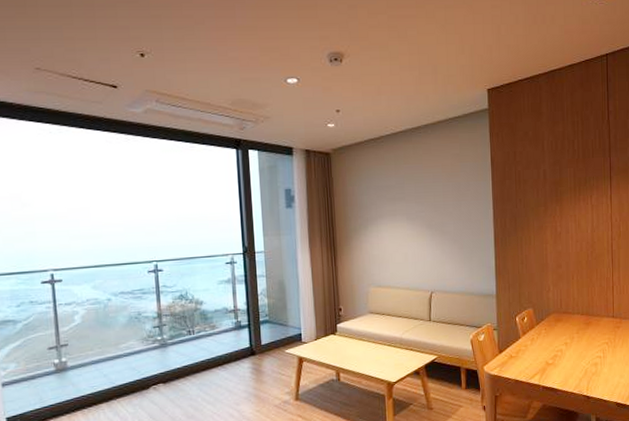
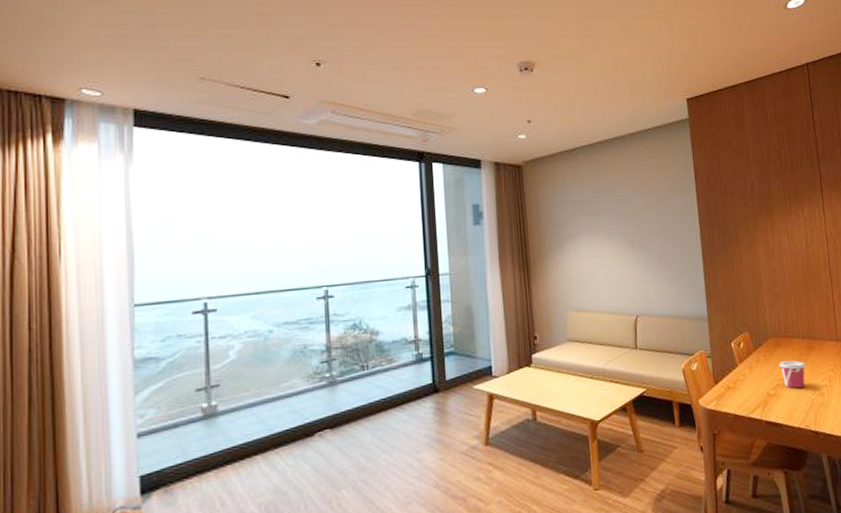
cup: none [558,334,583,359] -> present [779,360,806,389]

